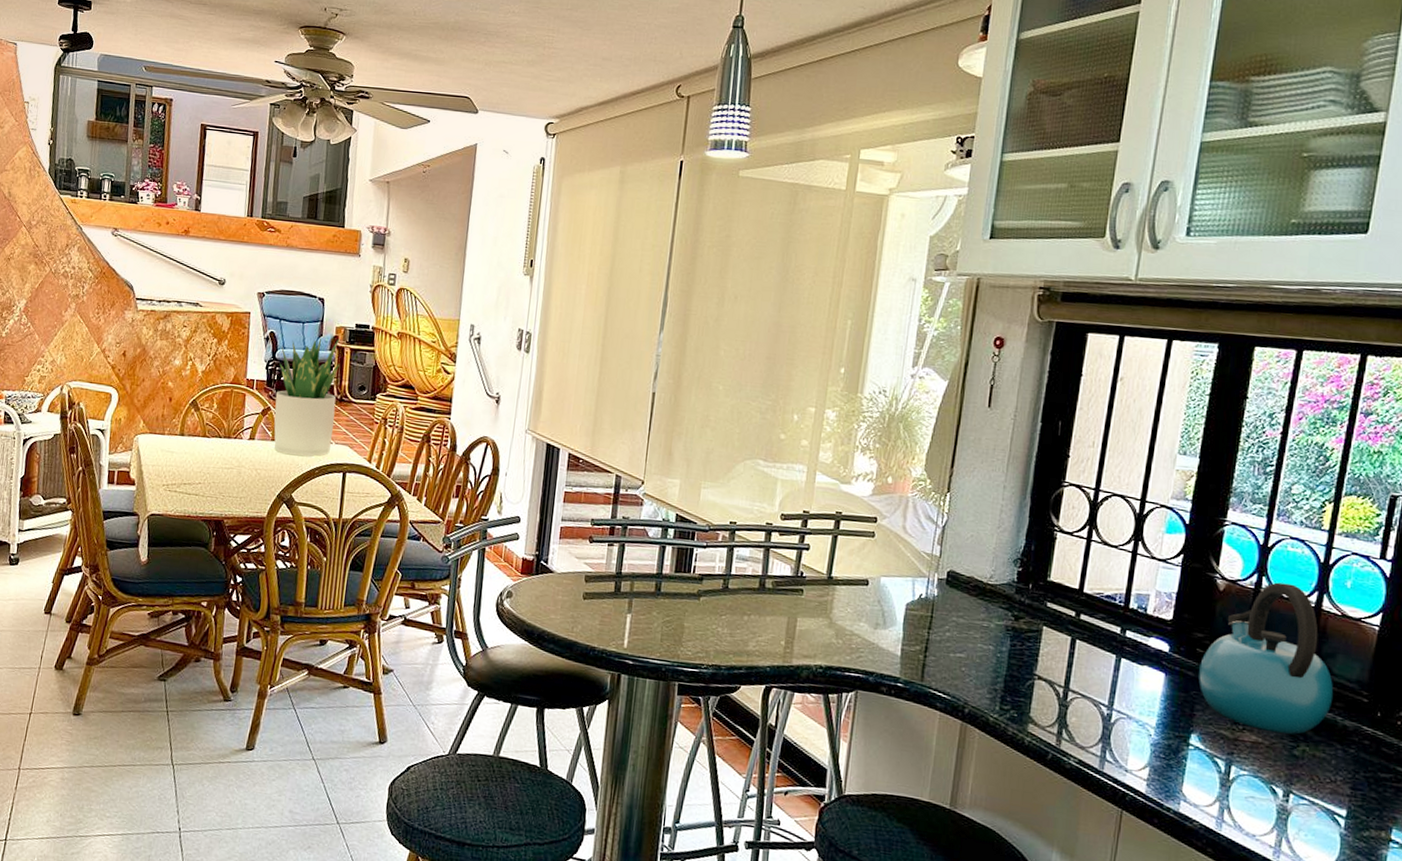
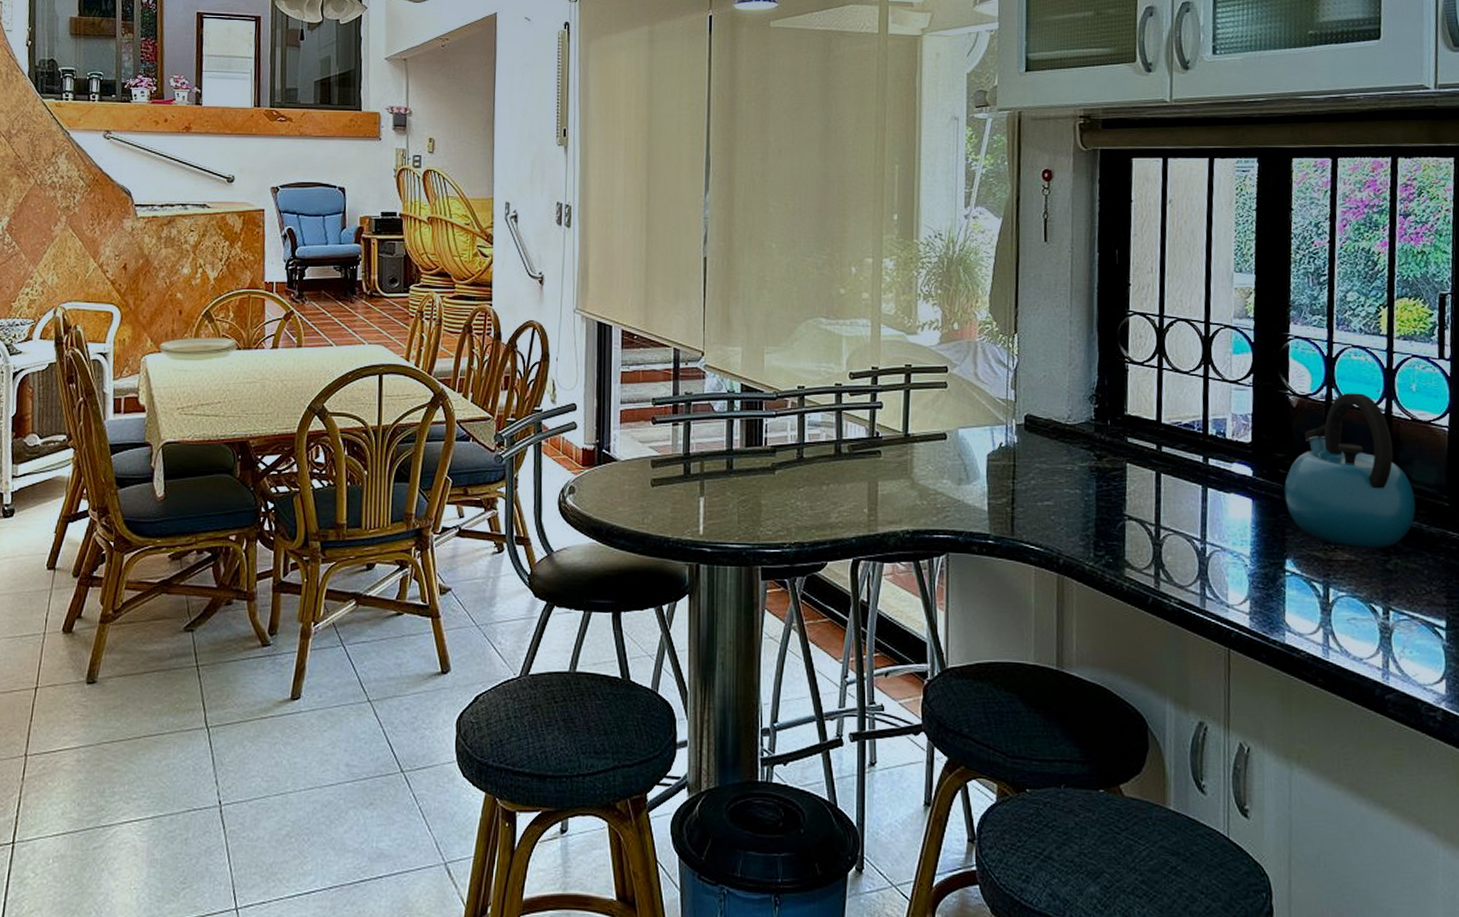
plate: none [150,423,219,445] -> present [159,337,238,361]
planter: present [274,336,340,457] -> none [298,229,367,362]

